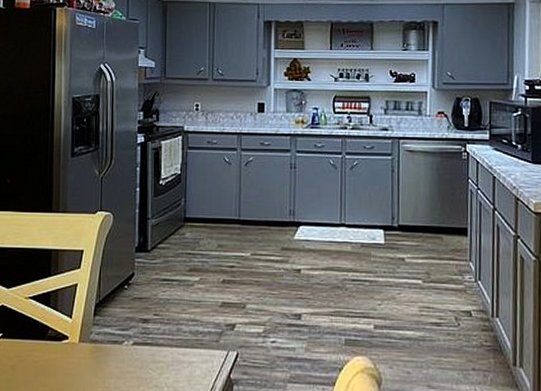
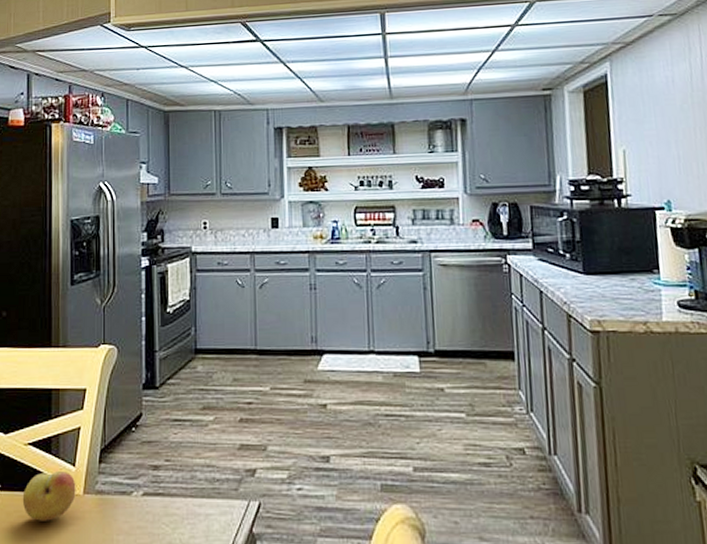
fruit: none [22,322,72,365] -> present [22,471,76,521]

